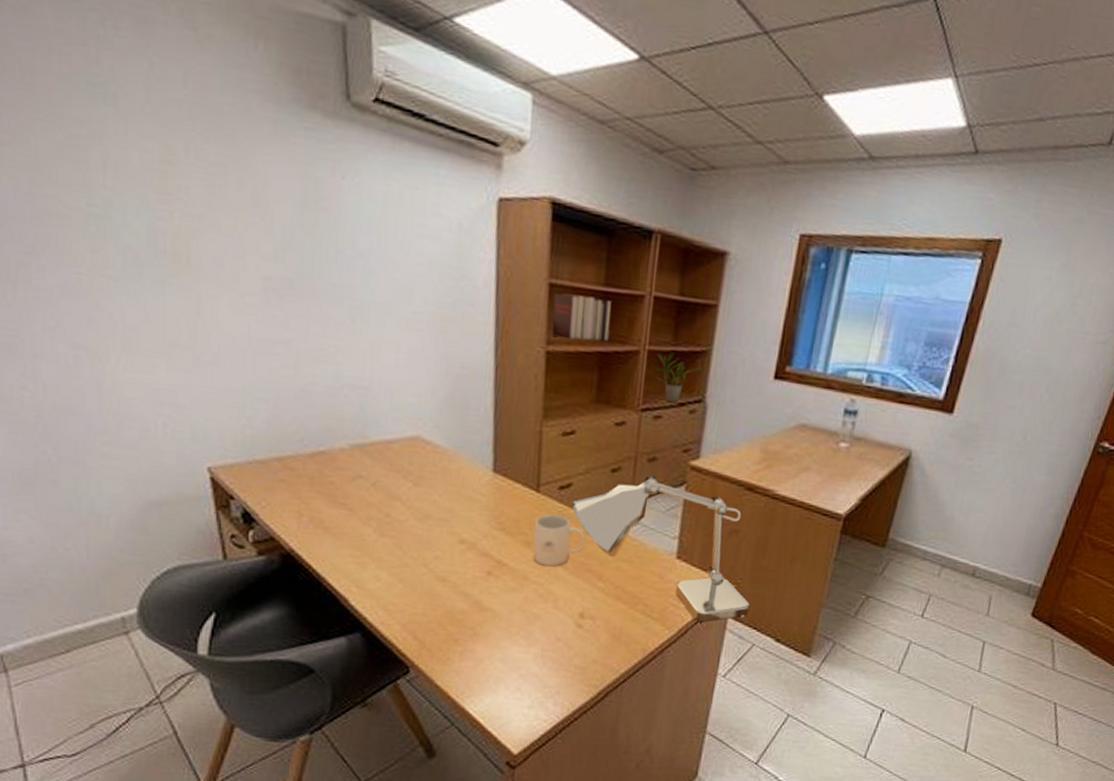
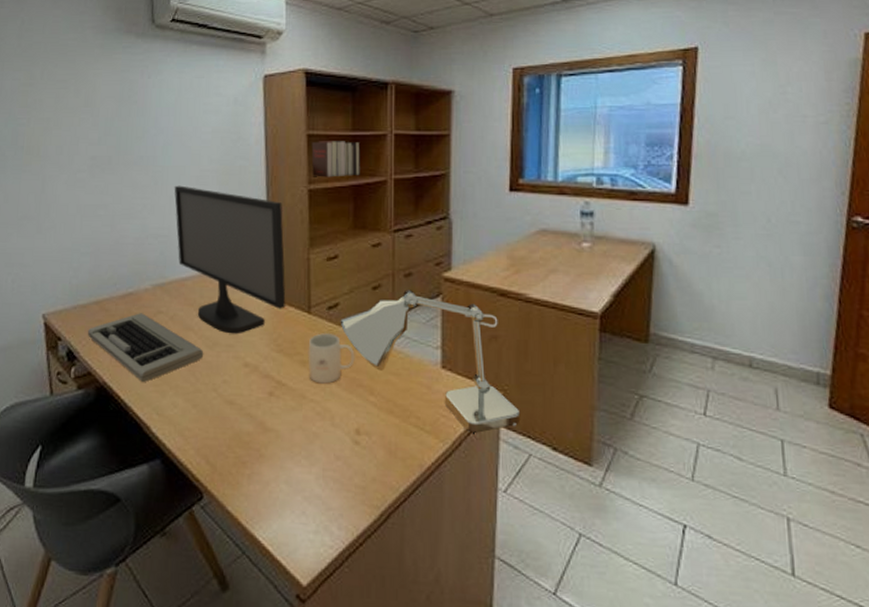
computer keyboard: none [267,475,413,552] -> present [87,313,204,382]
computer monitor: none [377,327,514,507] -> present [174,185,286,333]
potted plant: present [651,352,702,403] -> none [399,178,443,222]

